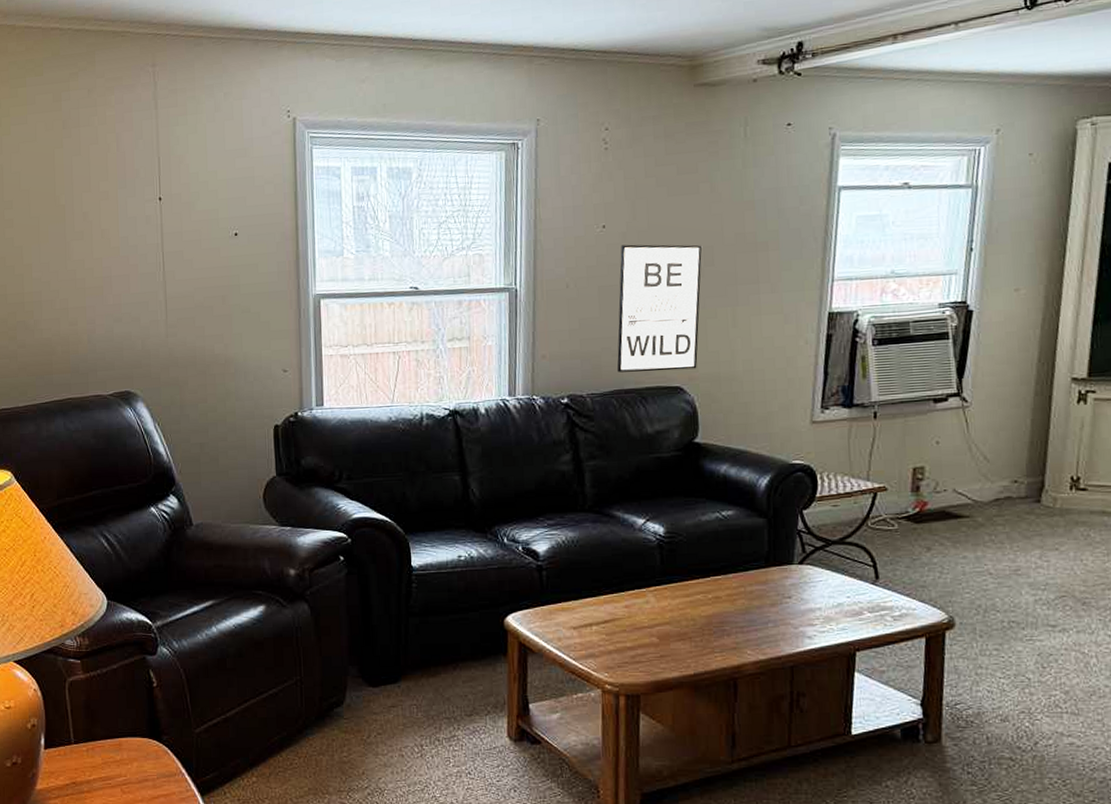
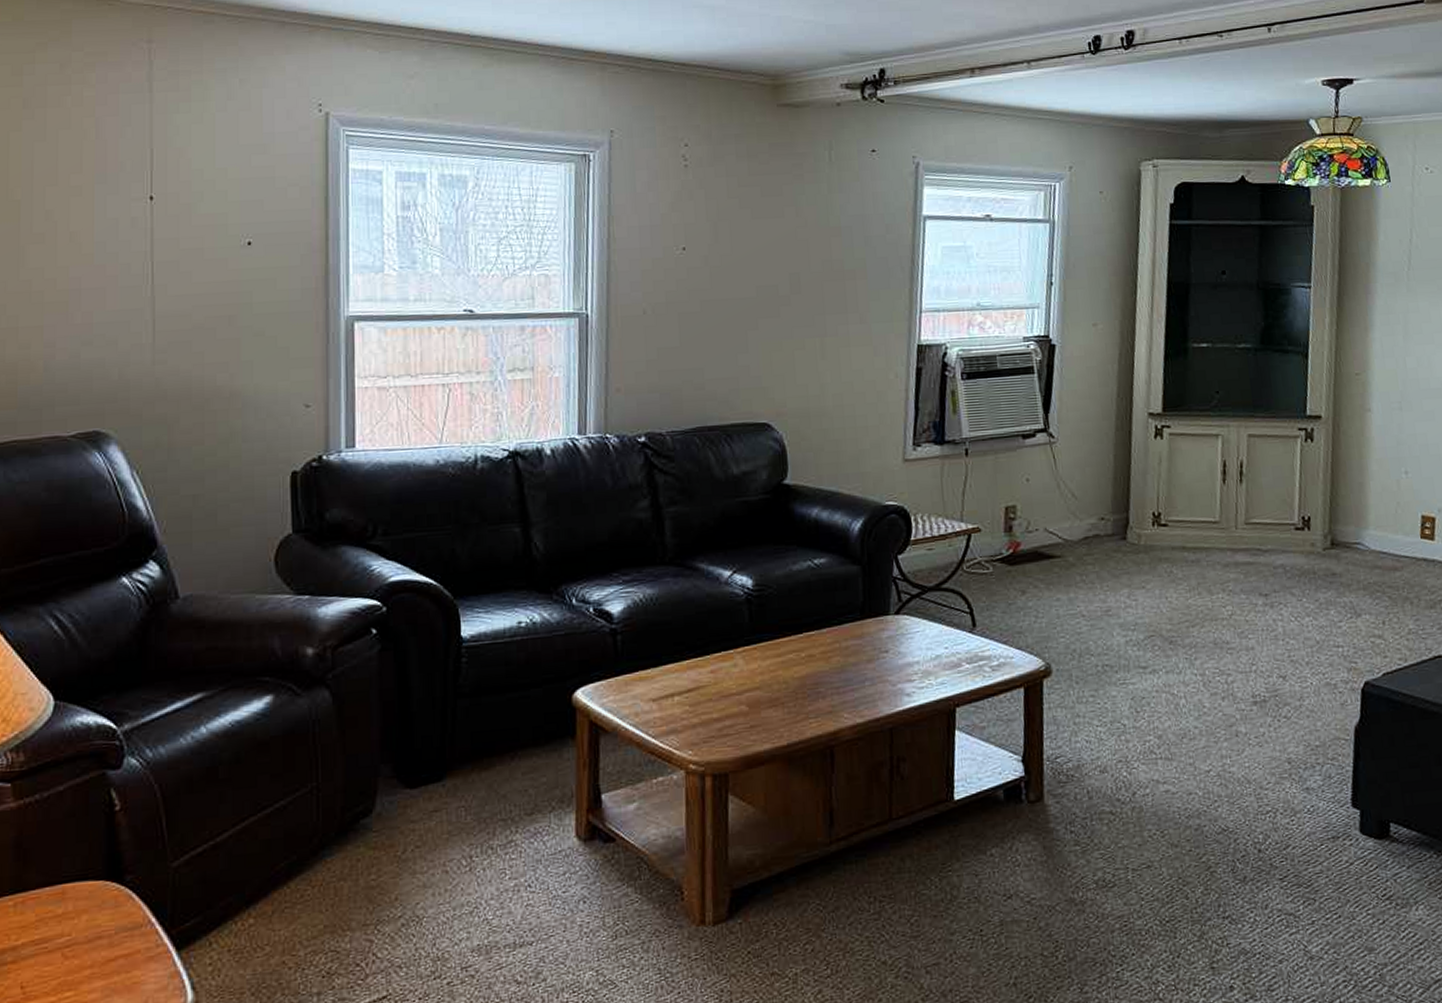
wall art: present [616,244,702,373] -> none [699,268,788,408]

